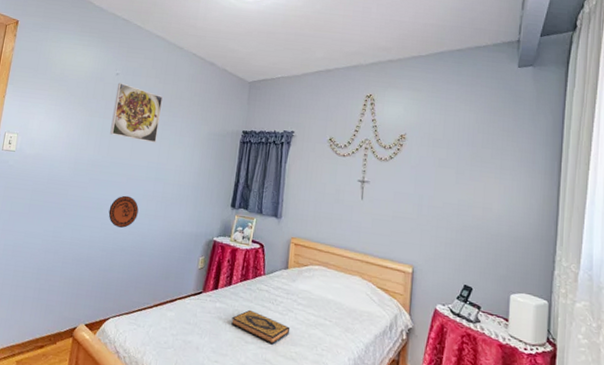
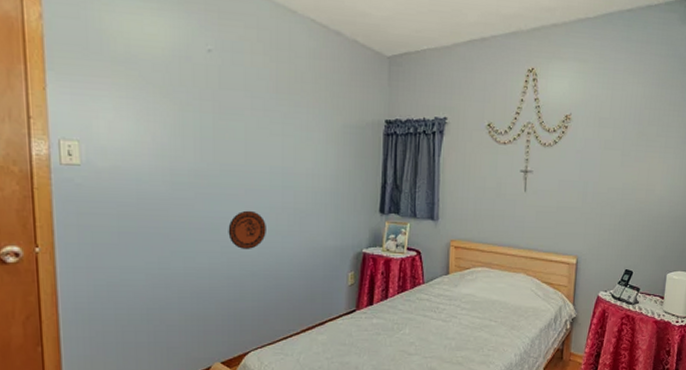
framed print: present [110,82,163,143] -> none [212,63,277,142]
hardback book: present [231,309,291,345] -> none [391,321,455,353]

